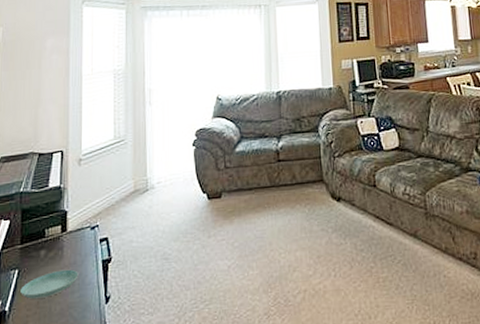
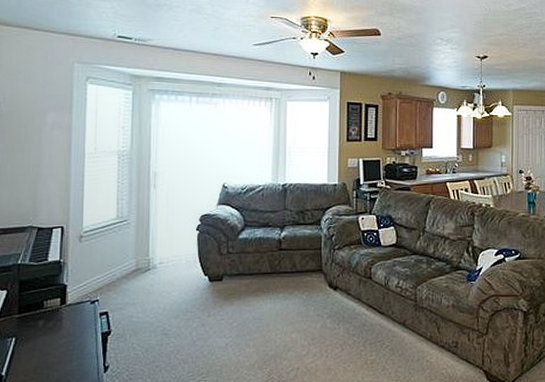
saucer: present [20,269,79,299] -> none [18,339,77,365]

